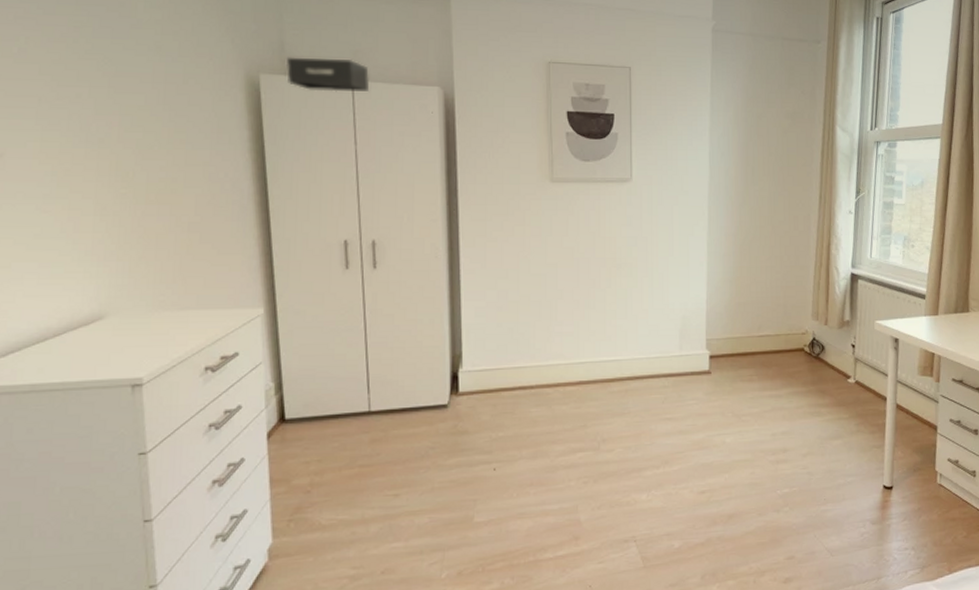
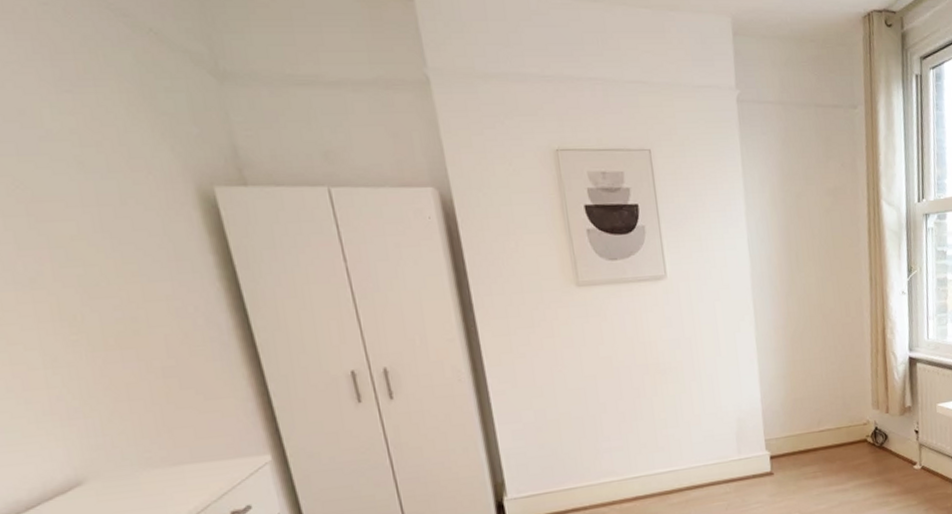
box: present [285,57,370,92] -> none [243,162,351,202]

